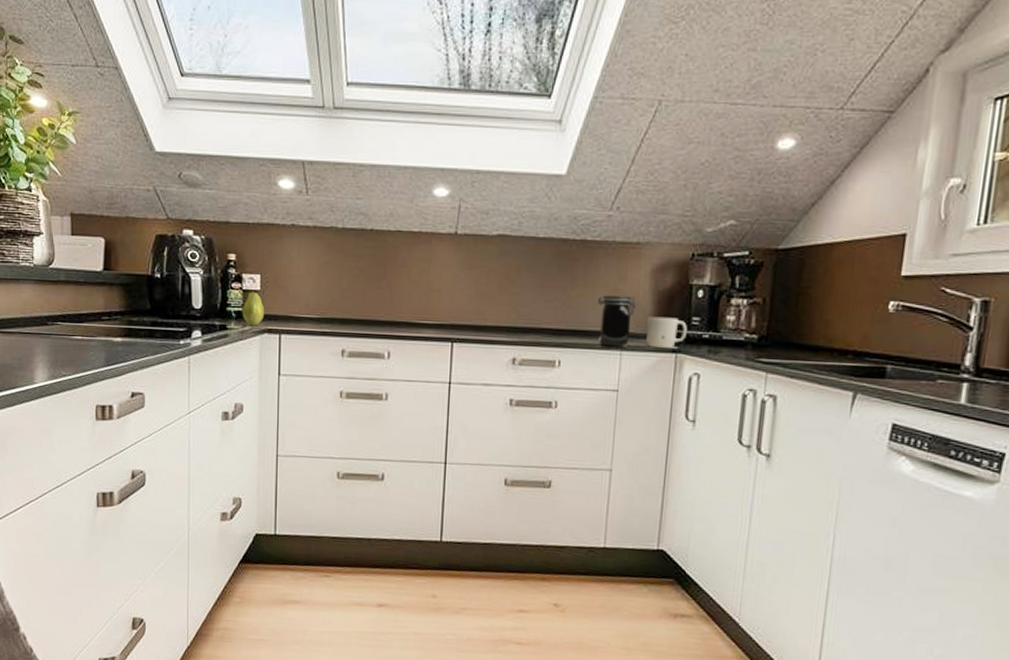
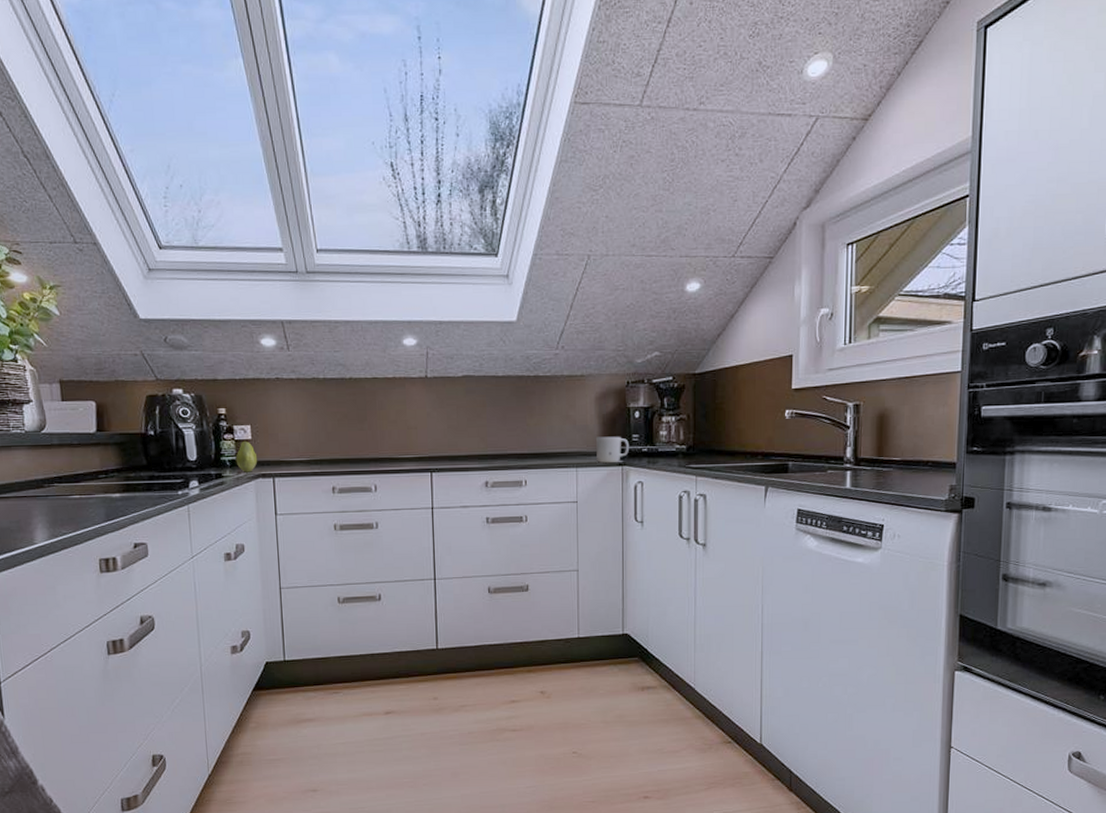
jar: present [597,295,636,348] -> none [553,421,585,466]

